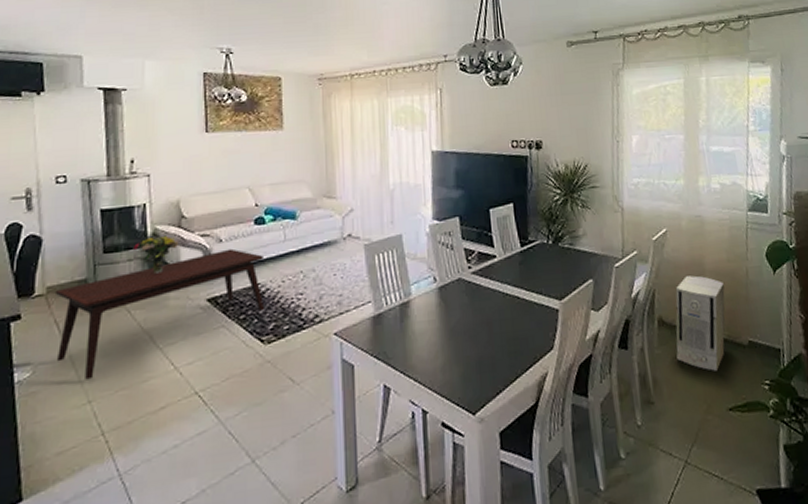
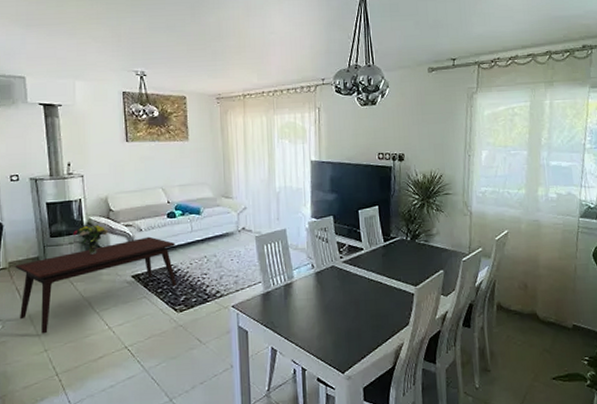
air purifier: present [675,275,726,371] -> none [511,270,556,348]

